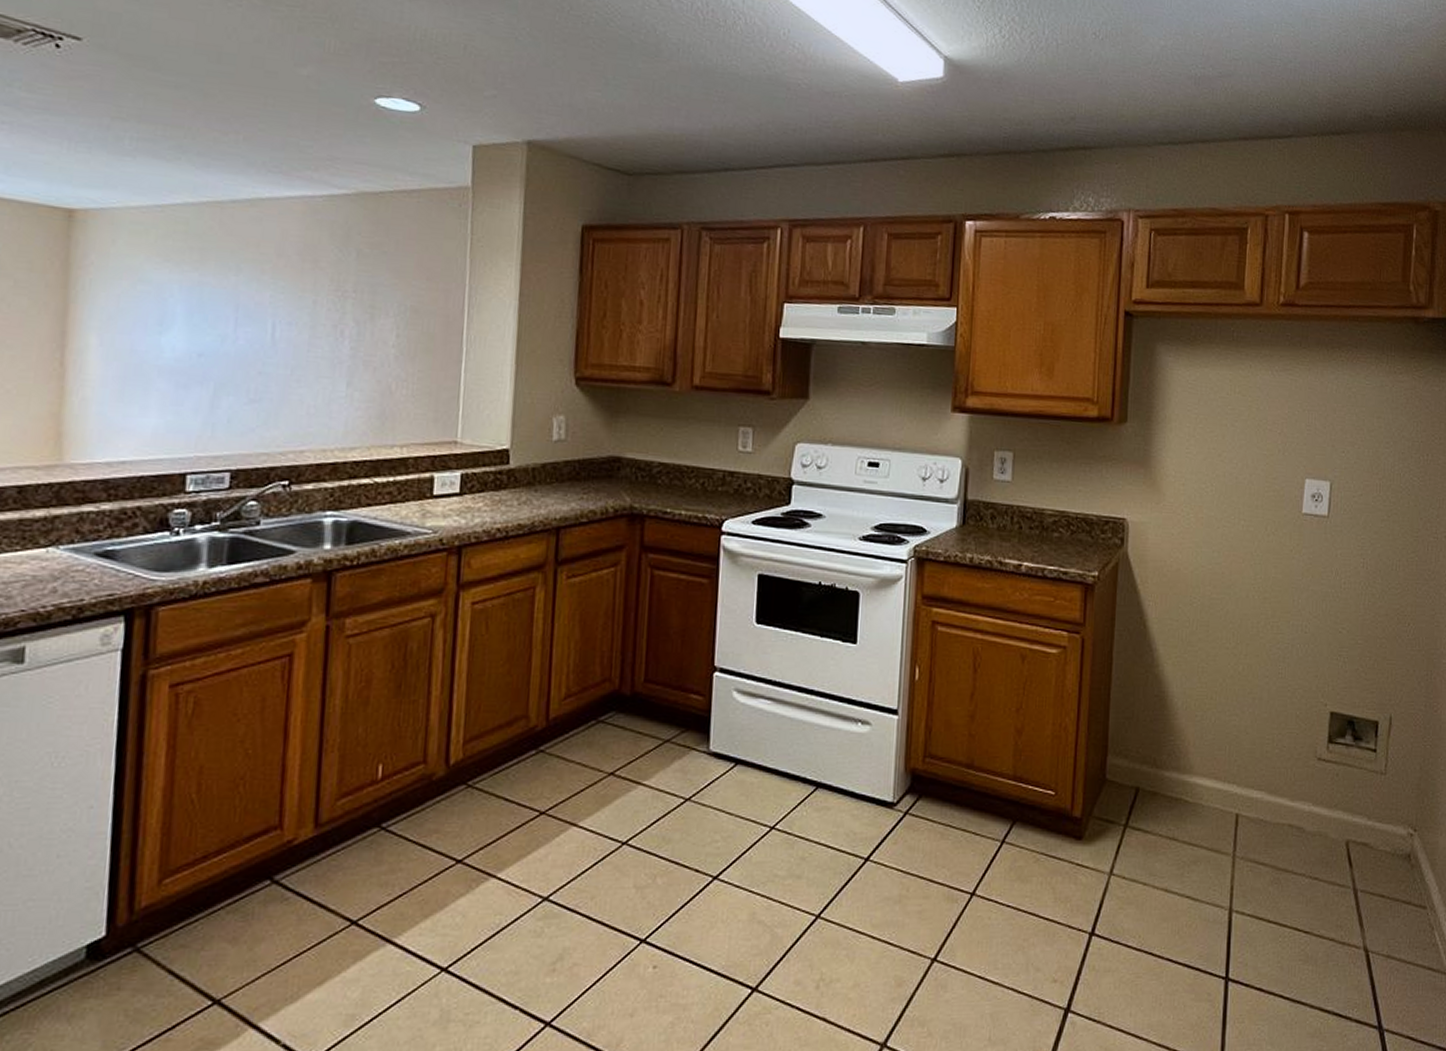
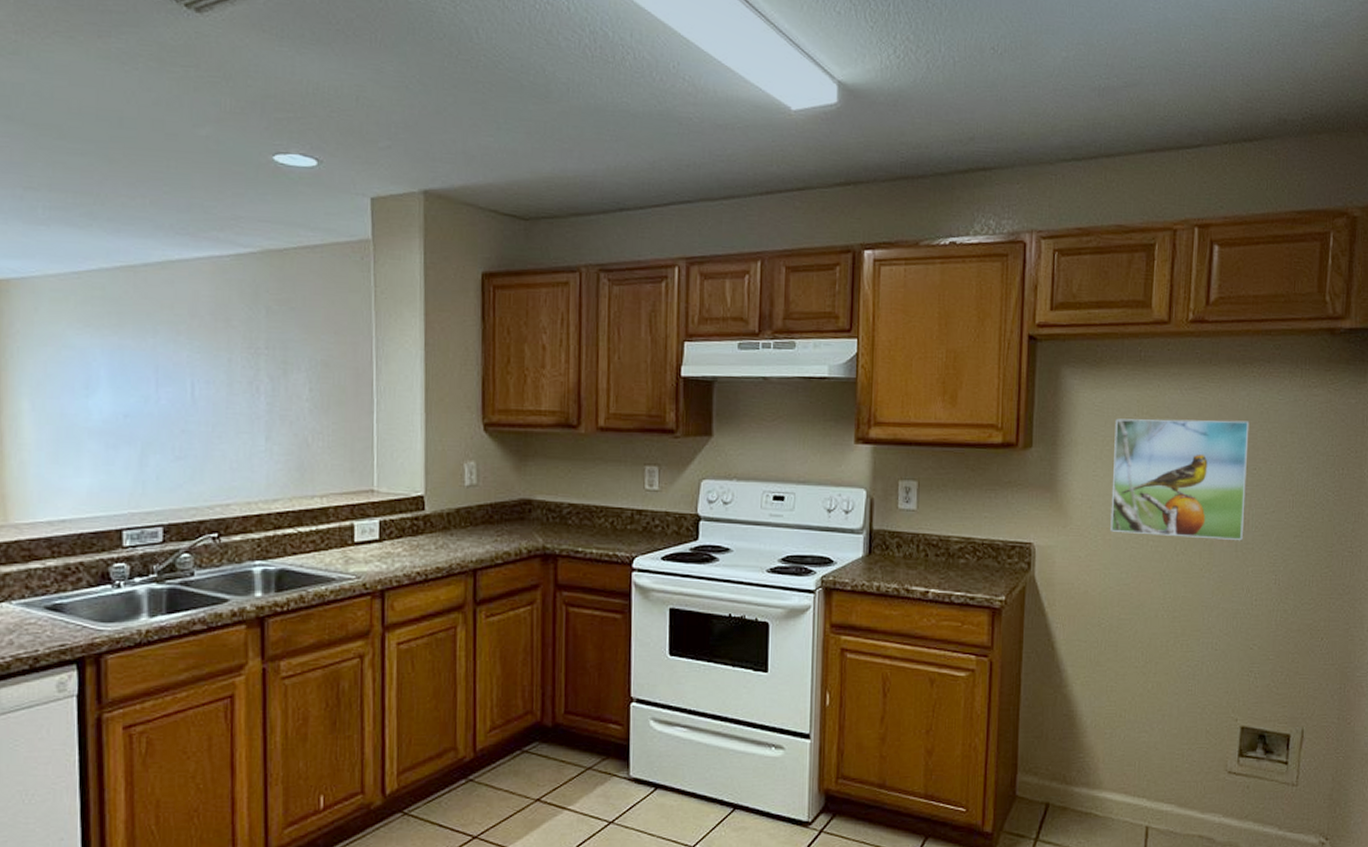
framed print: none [1202,397,1338,522] -> present [1110,418,1249,540]

